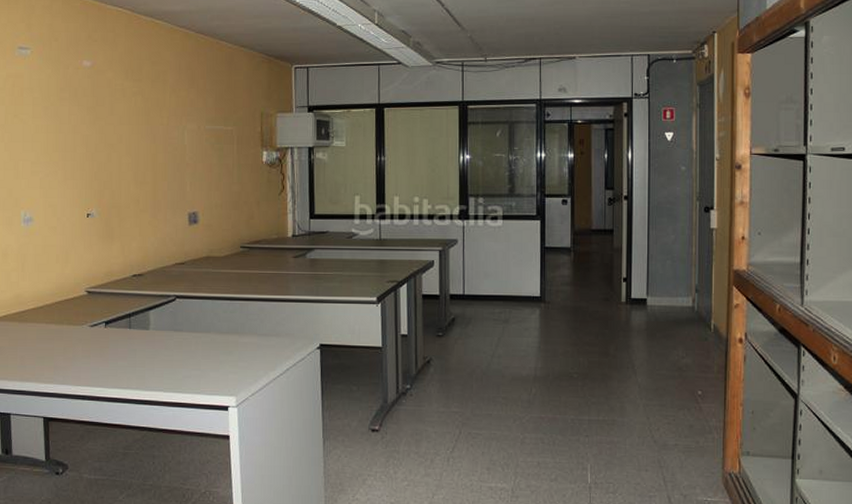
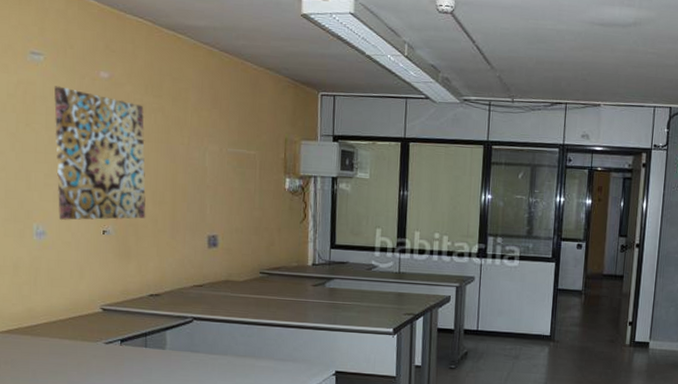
wall art: none [40,77,128,207] -> present [53,86,146,221]

